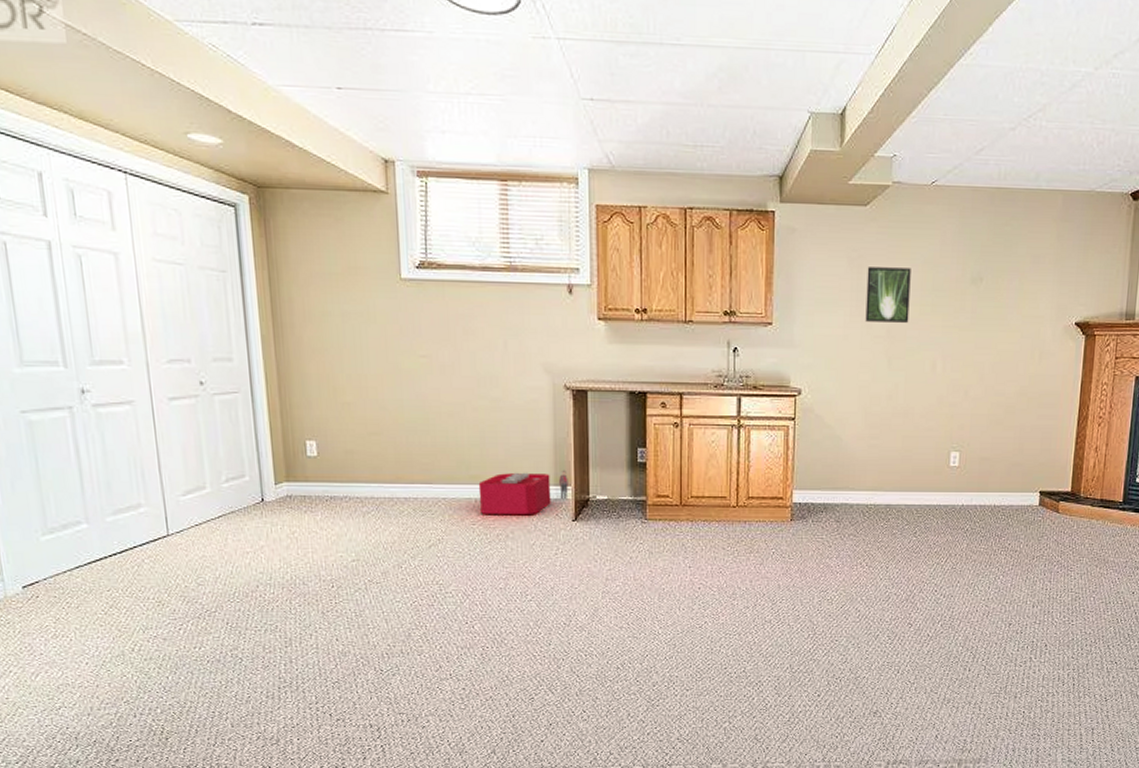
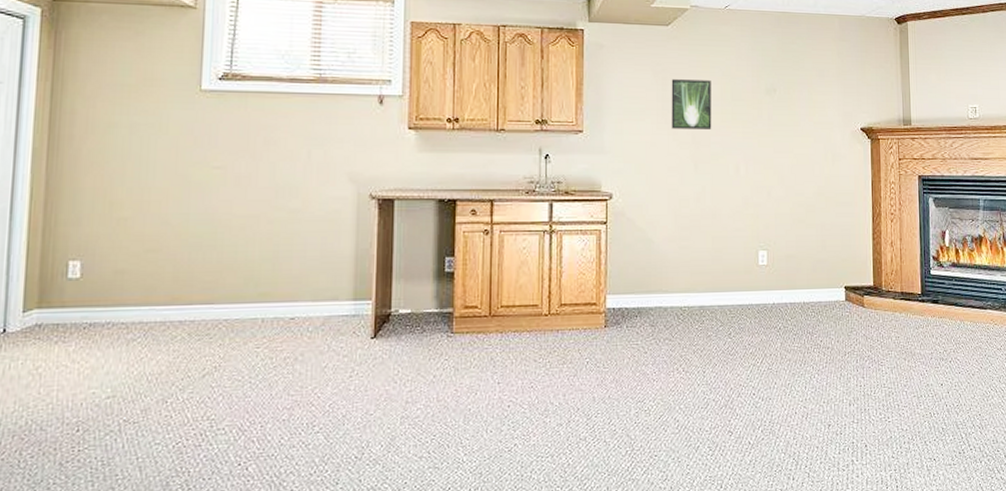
storage bin: present [478,469,568,514] -> none [266,282,369,335]

